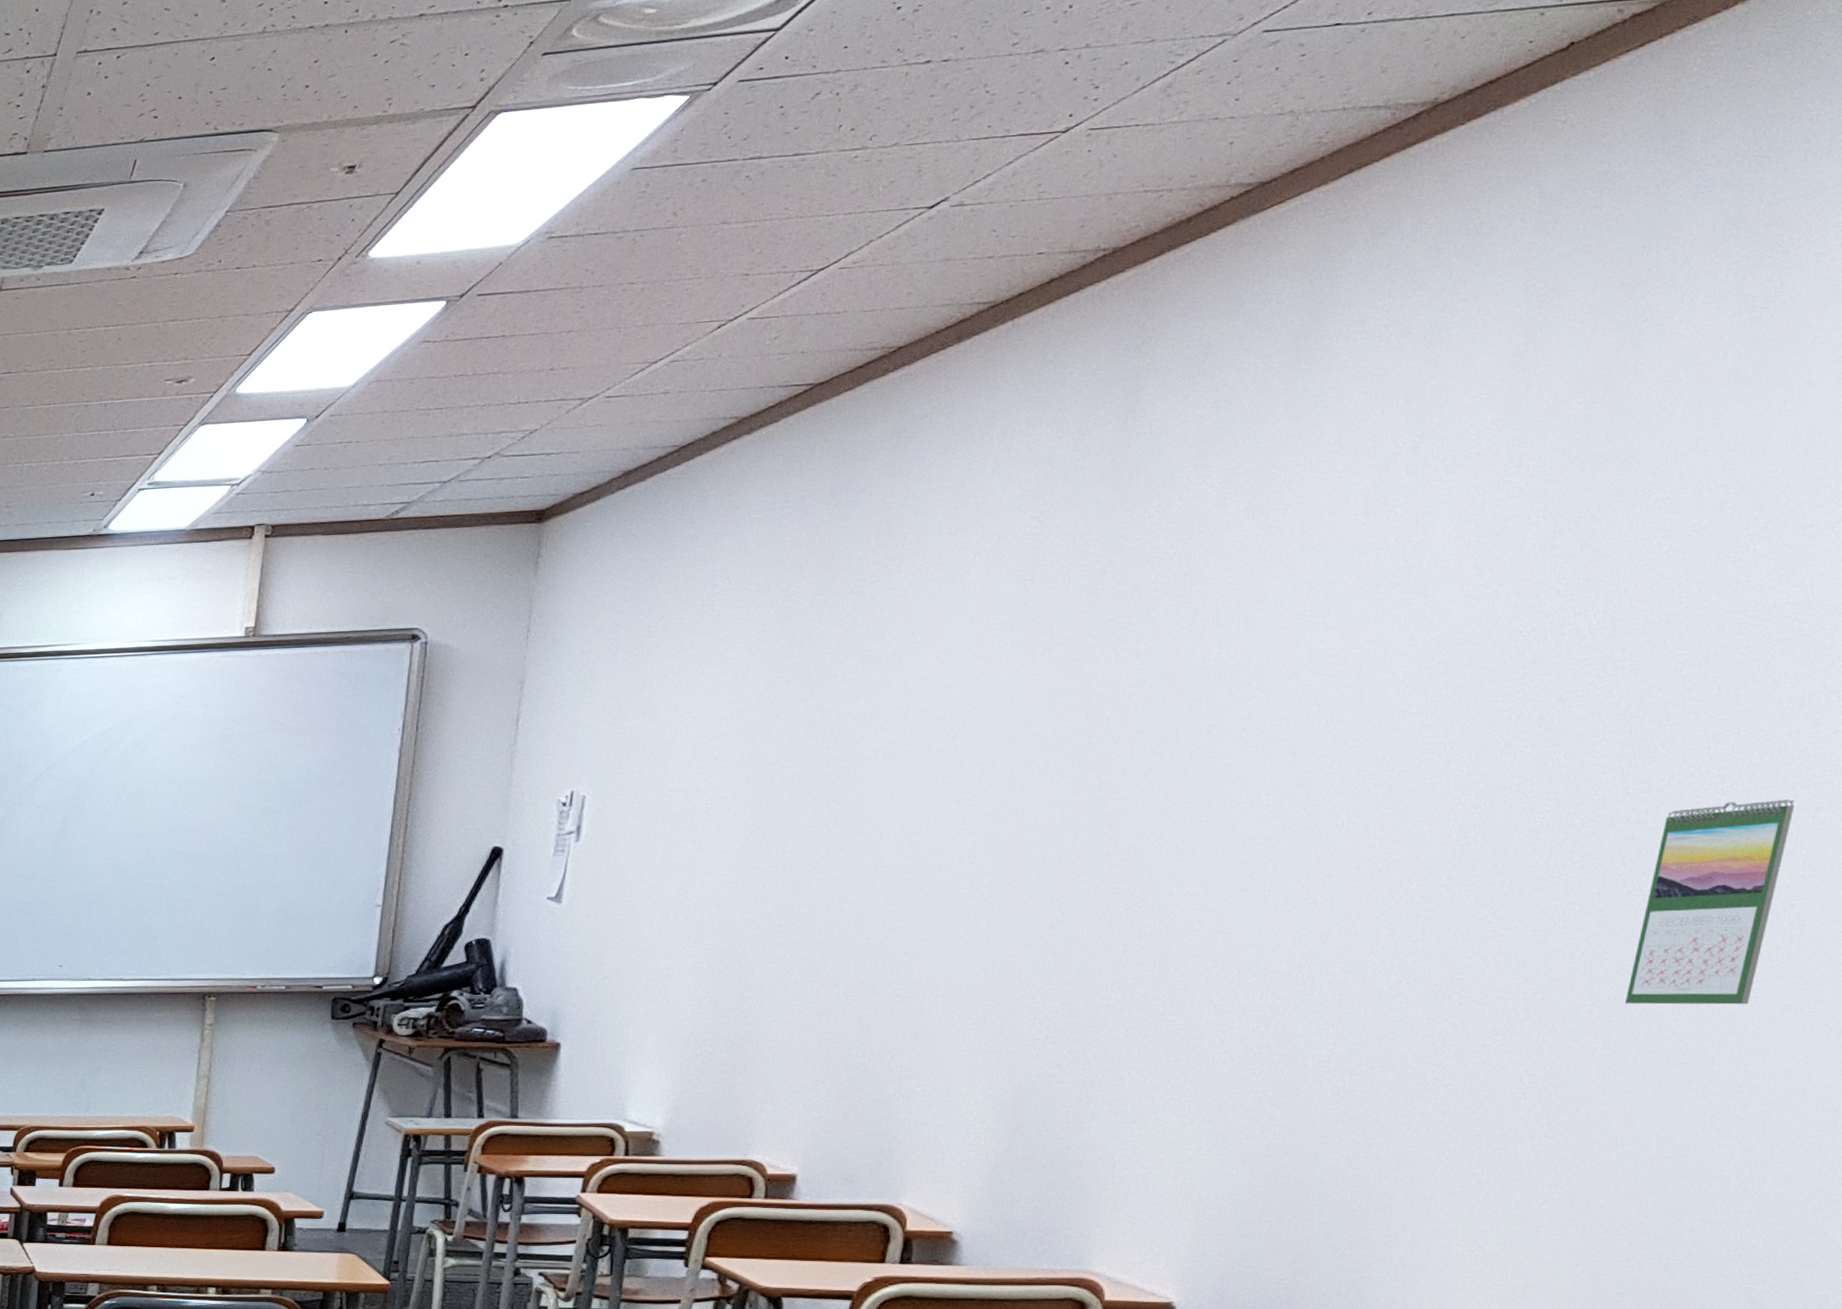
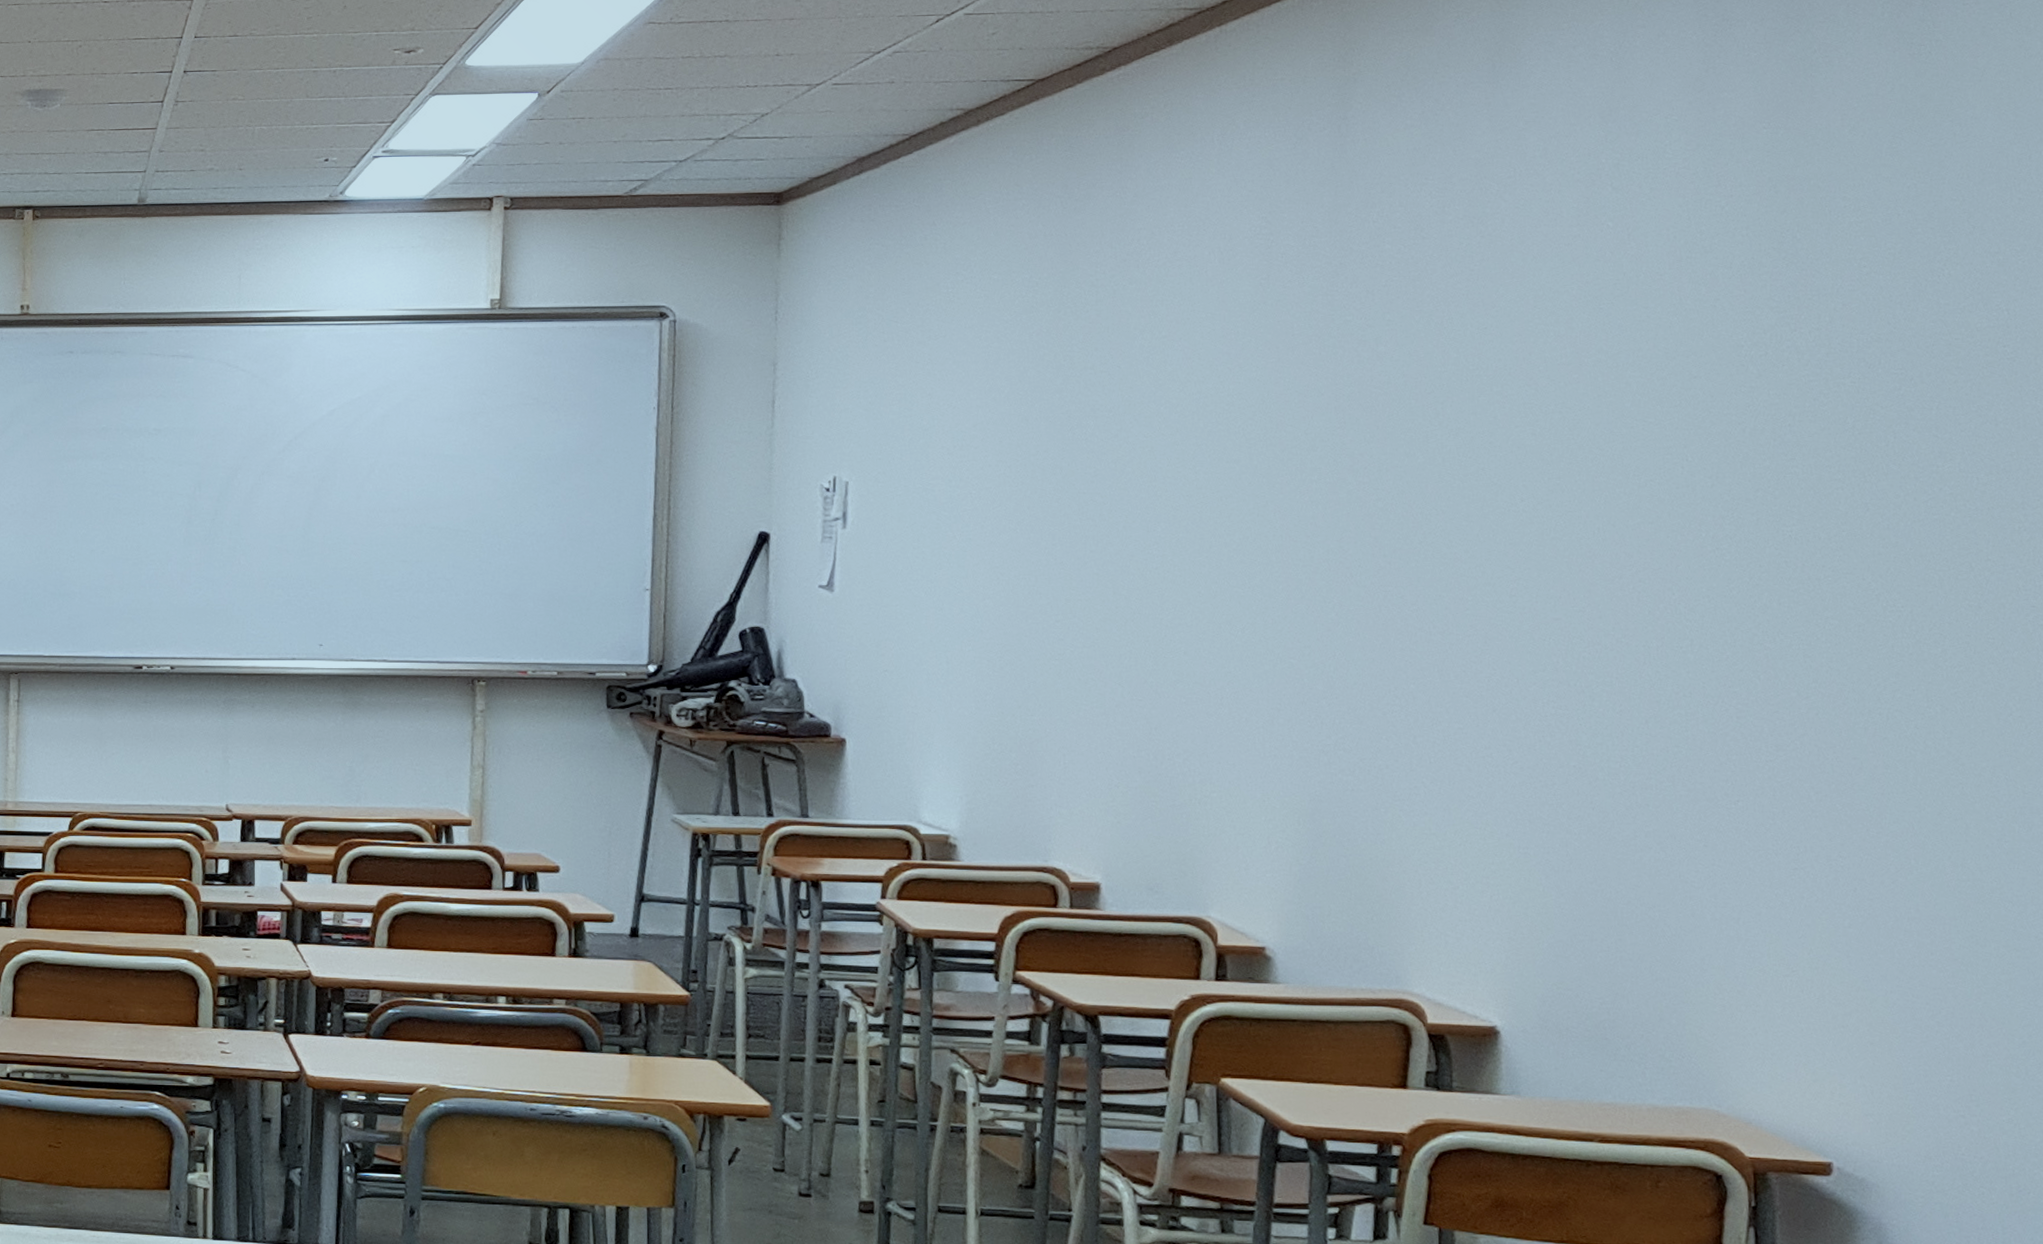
calendar: present [1624,799,1795,1005] -> none [1896,519,2027,725]

